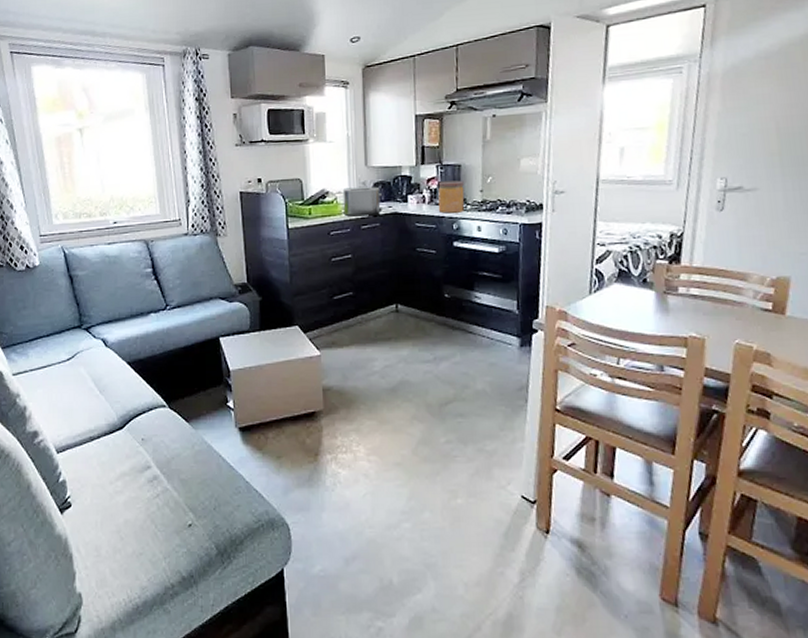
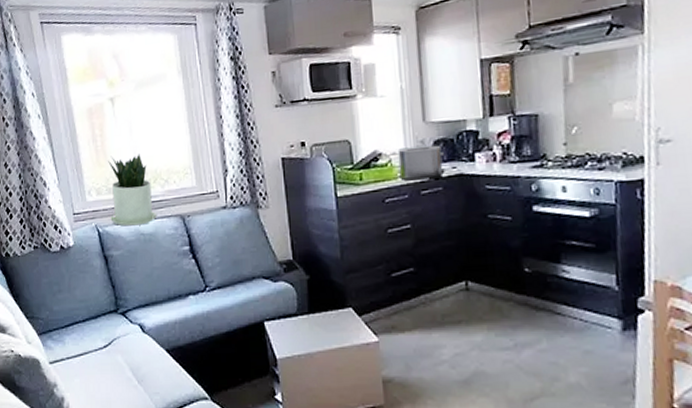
planter: none [75,182,122,249] -> present [108,154,157,226]
jar: present [438,180,465,214] -> none [511,132,545,173]

